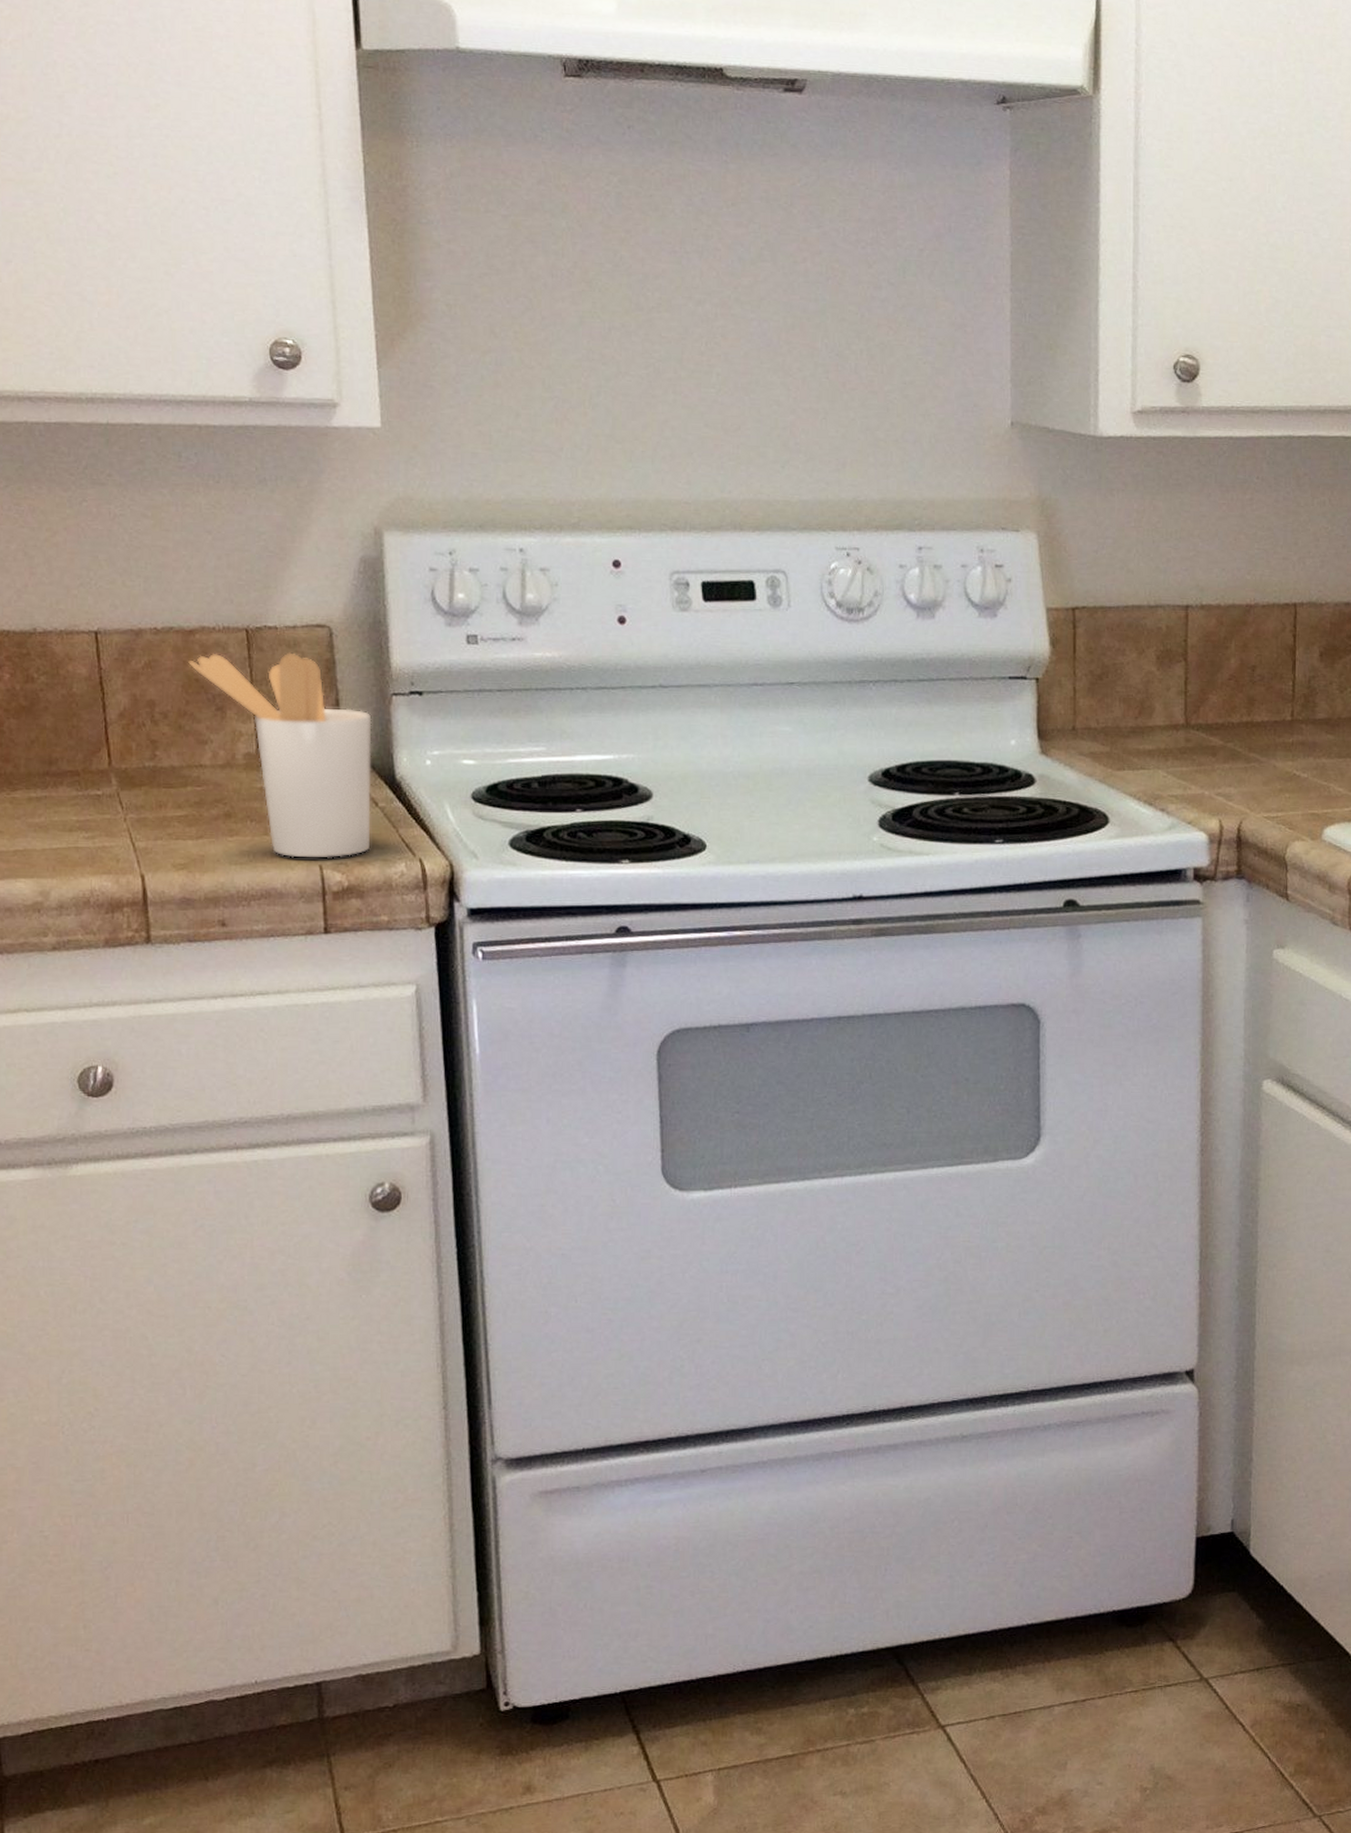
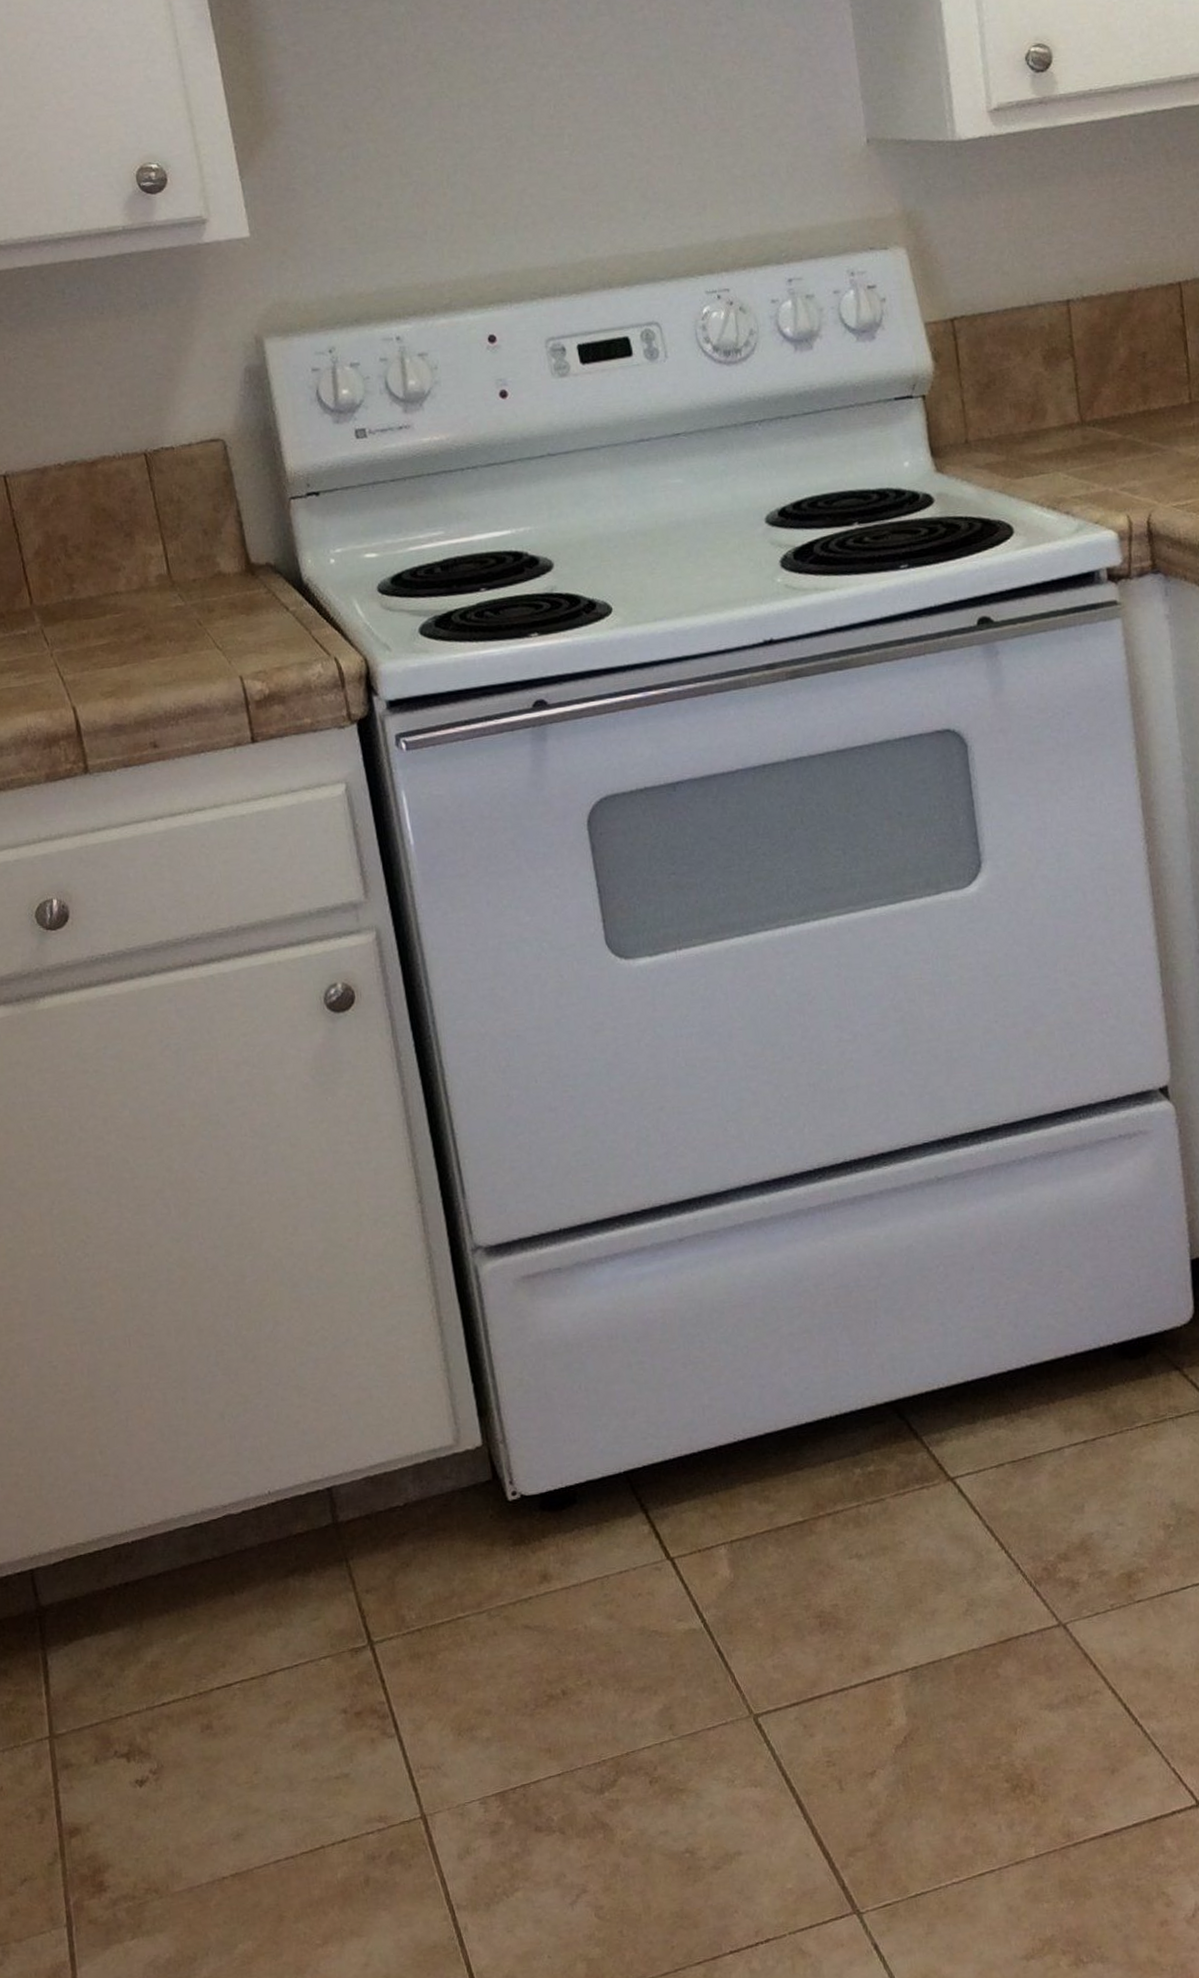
utensil holder: present [188,652,372,858] -> none [94,470,287,672]

